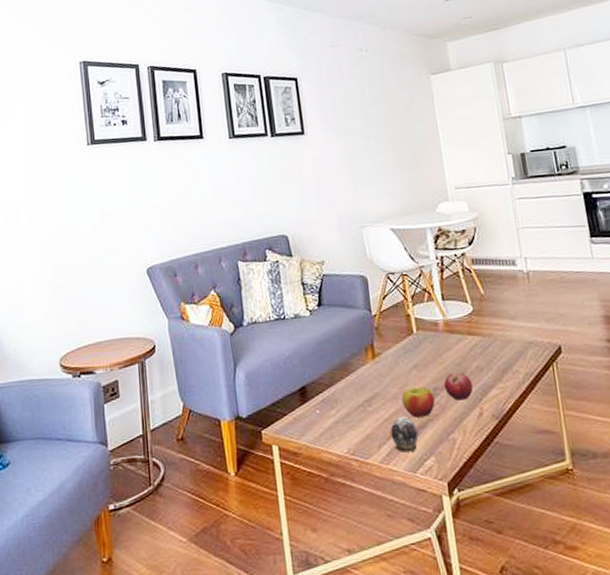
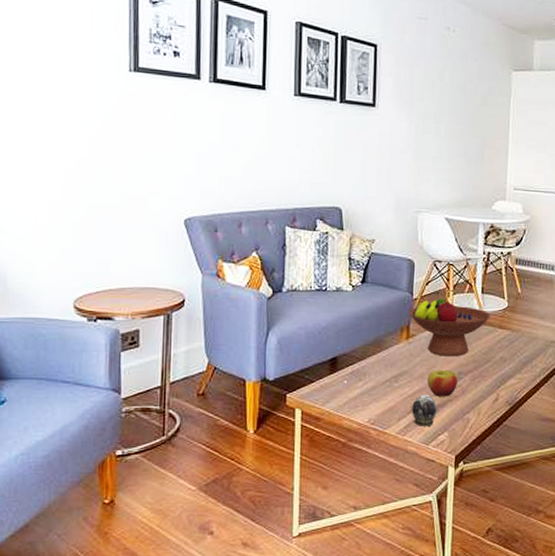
fruit bowl: none [370,311,457,373] -> present [408,298,491,357]
fruit: present [444,372,473,401] -> none [468,360,494,386]

